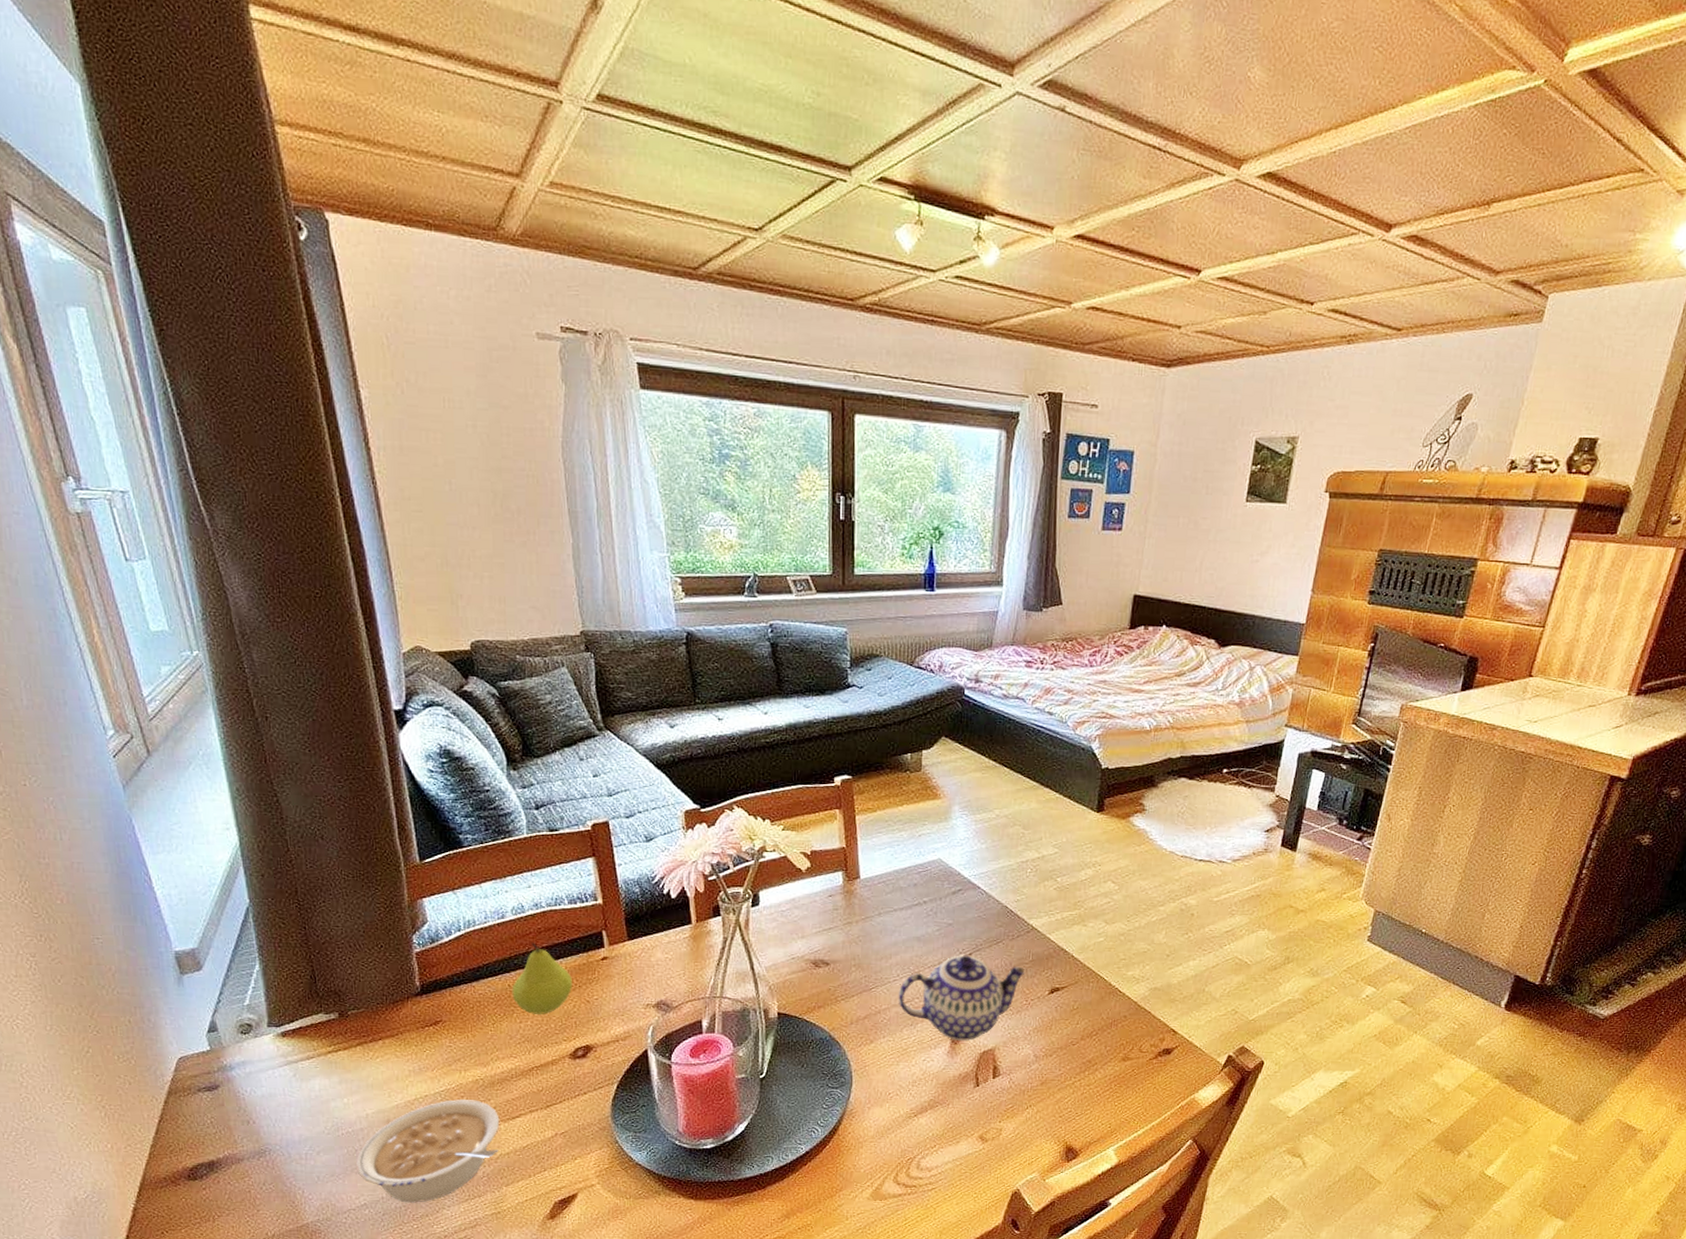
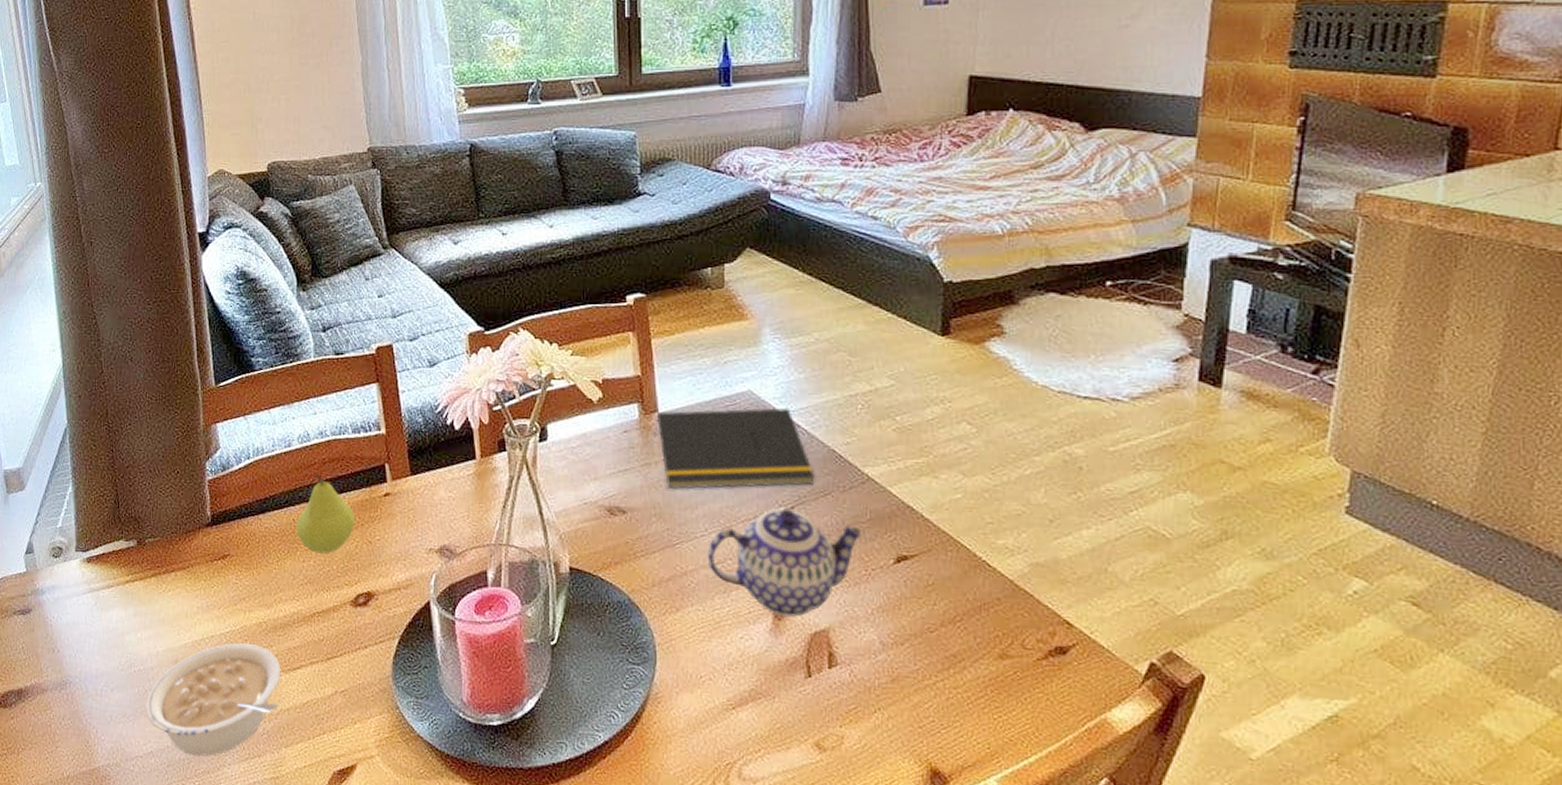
notepad: none [856,873,990,943] -> present [654,408,815,490]

